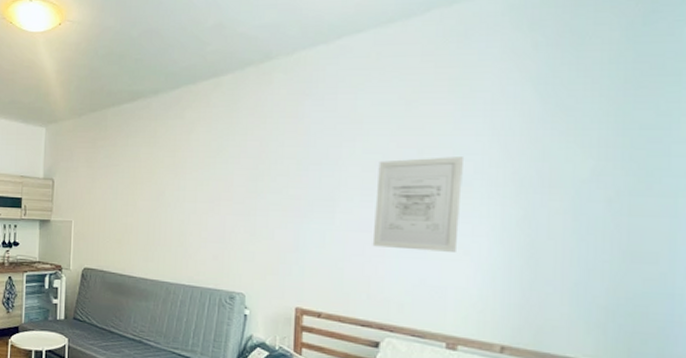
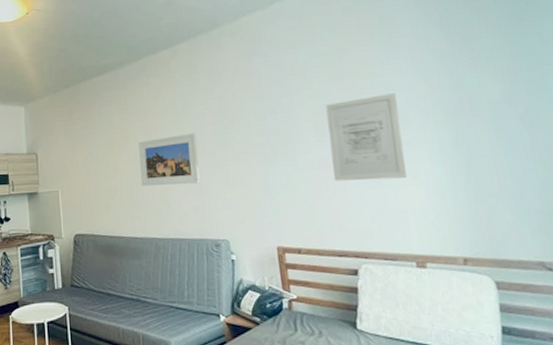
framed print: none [160,175,228,231] -> present [139,132,201,186]

